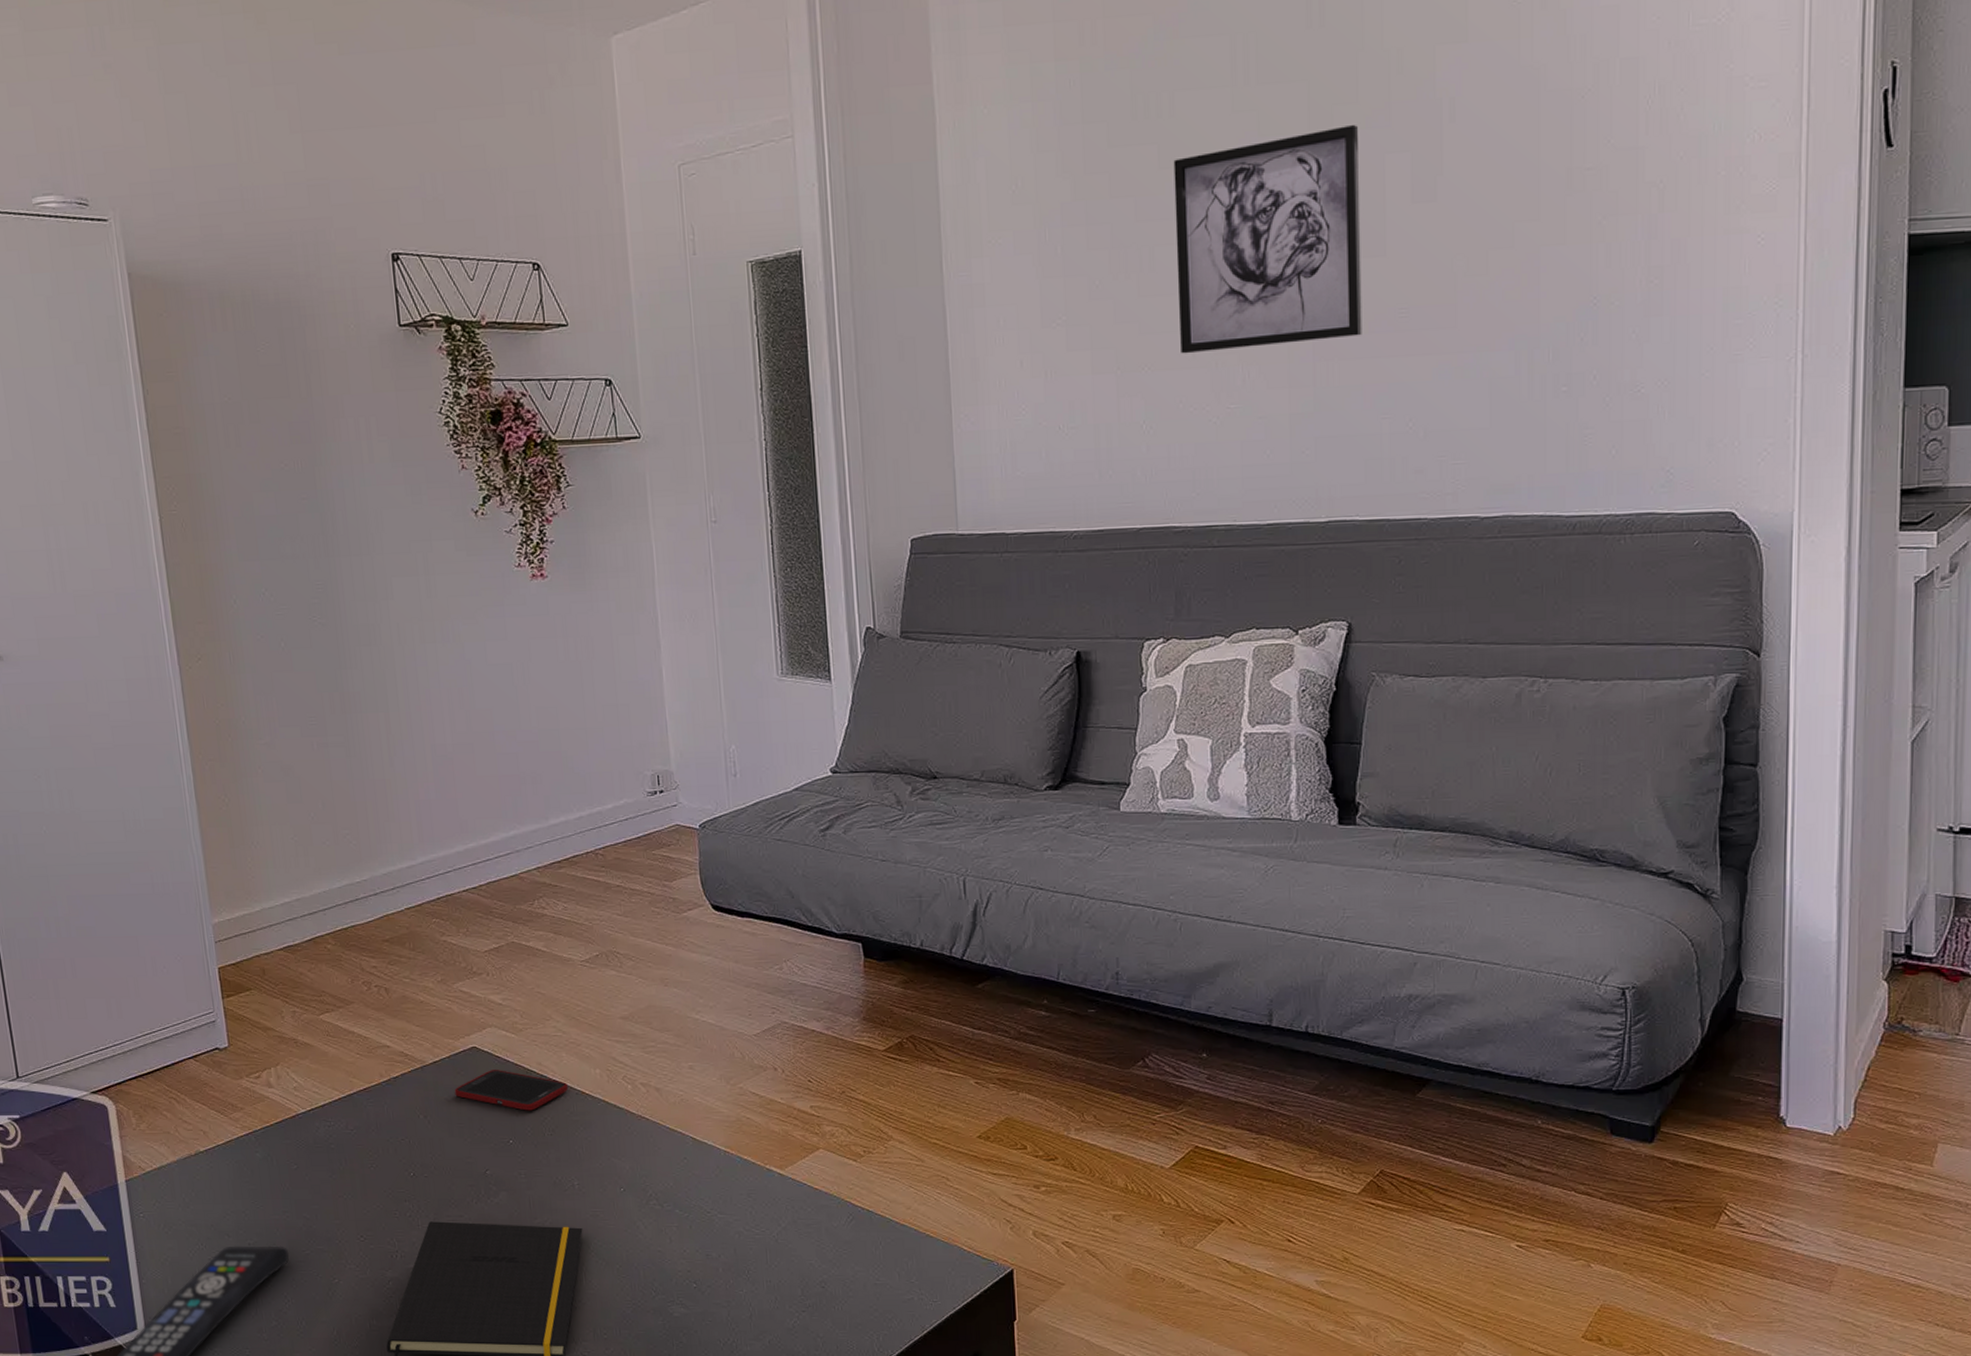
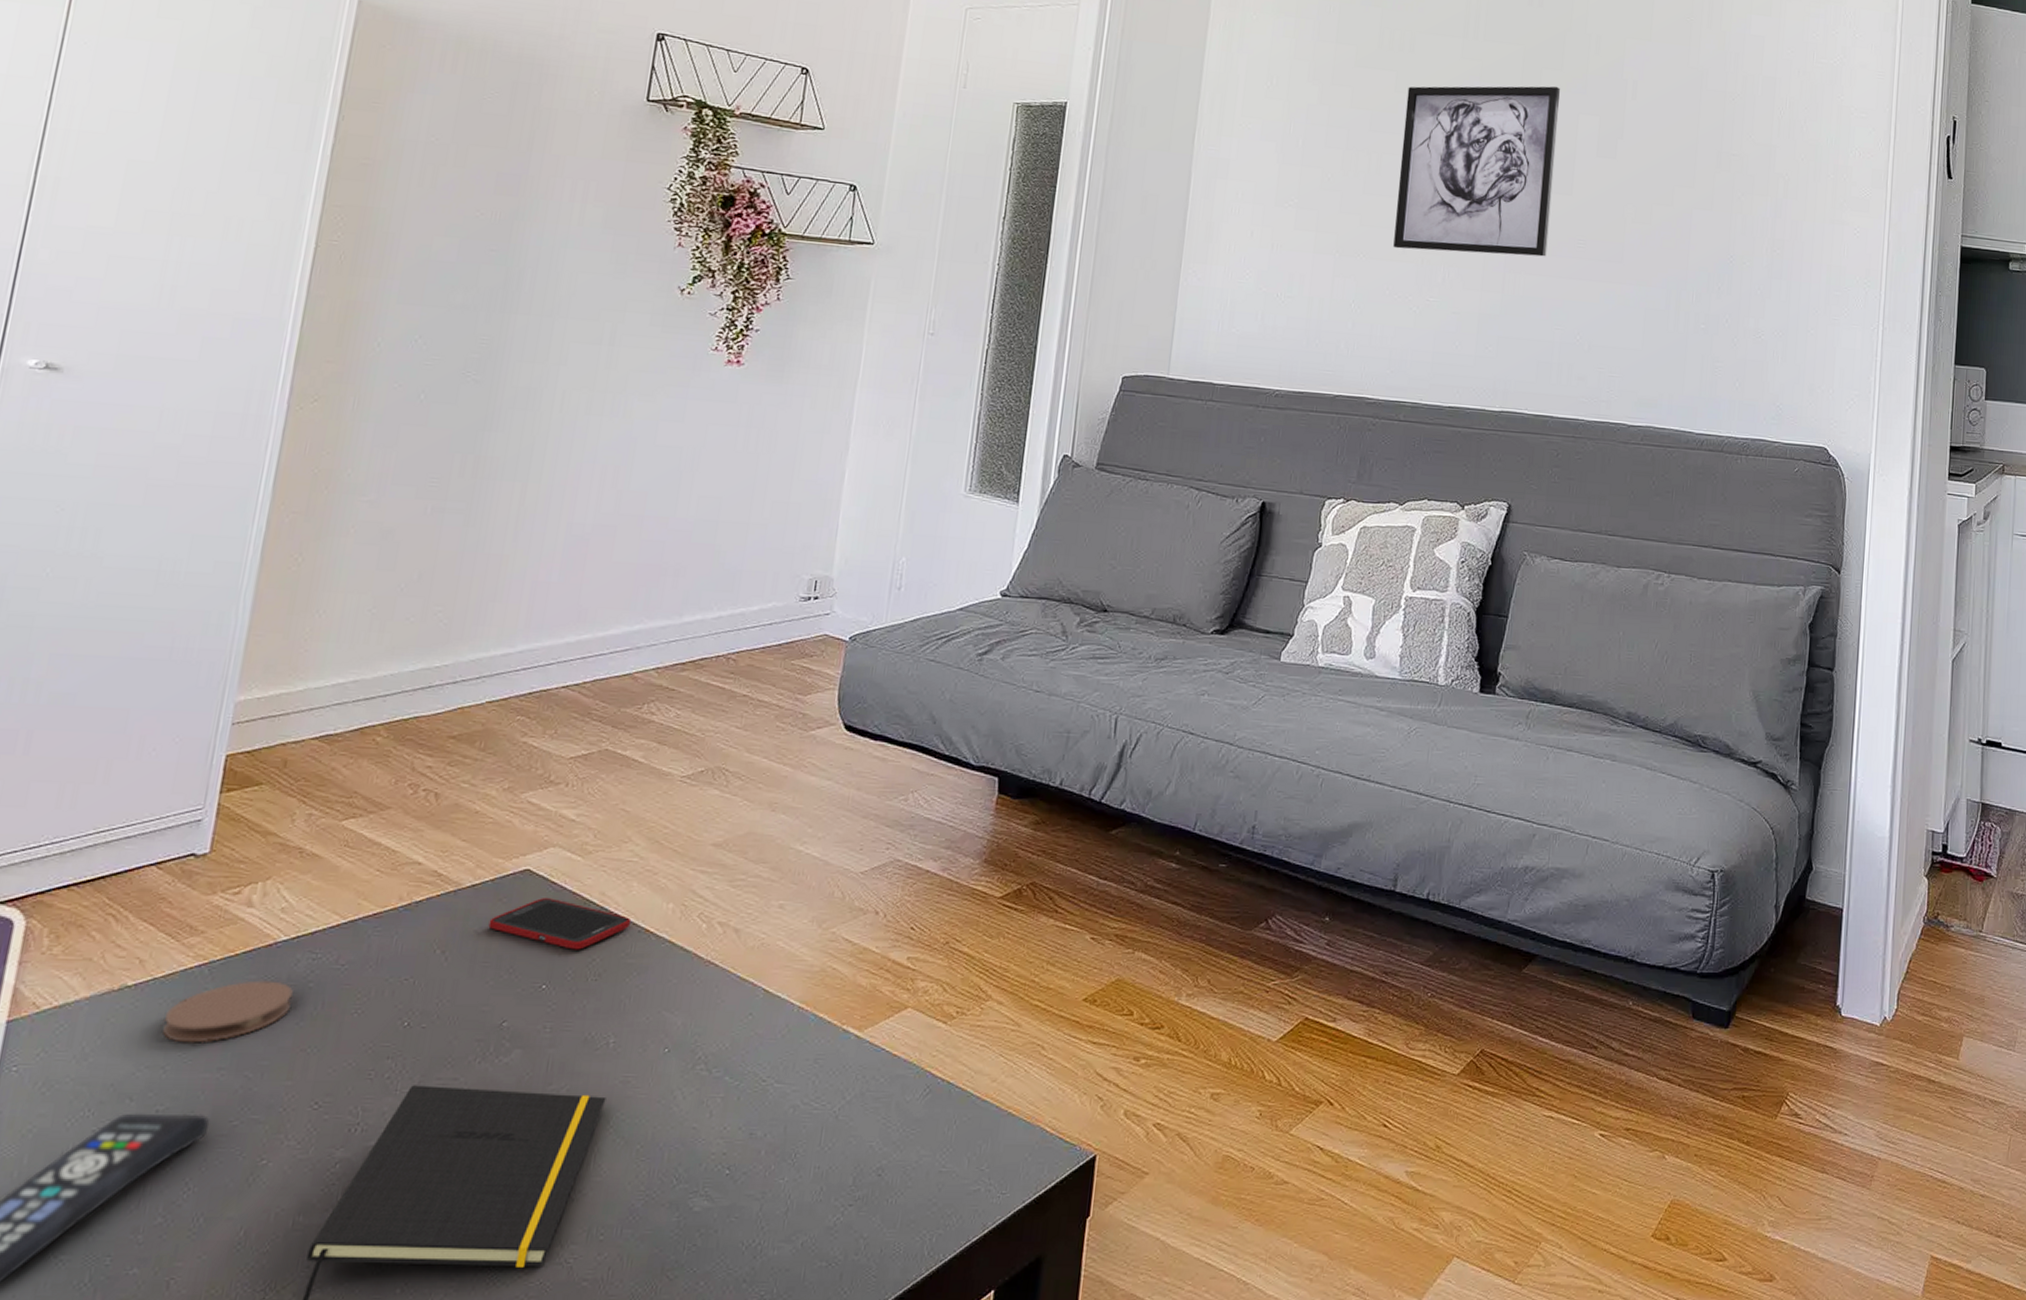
coaster: none [233,1144,322,1193] -> present [161,980,293,1043]

